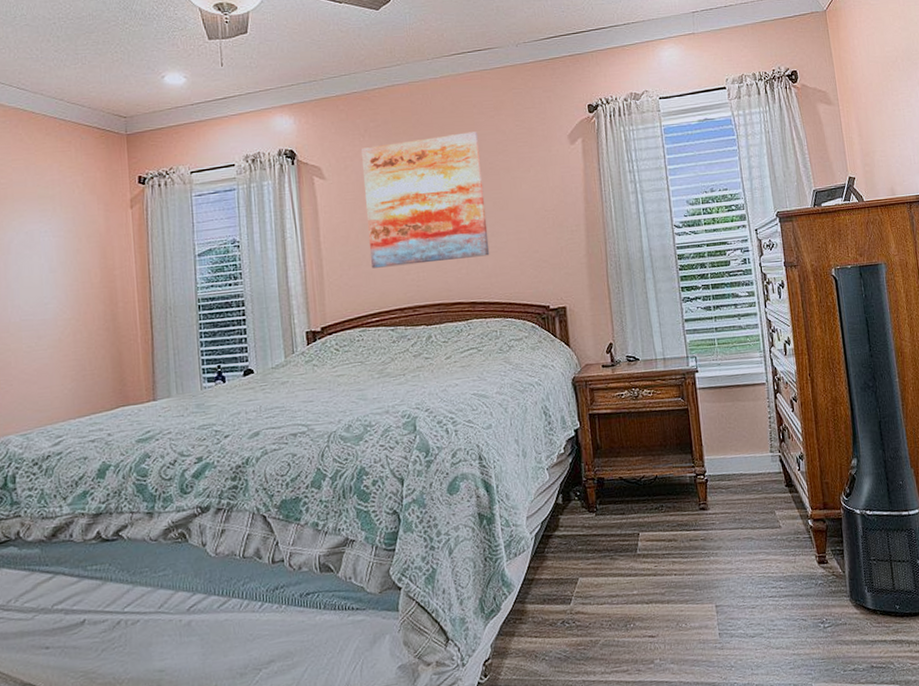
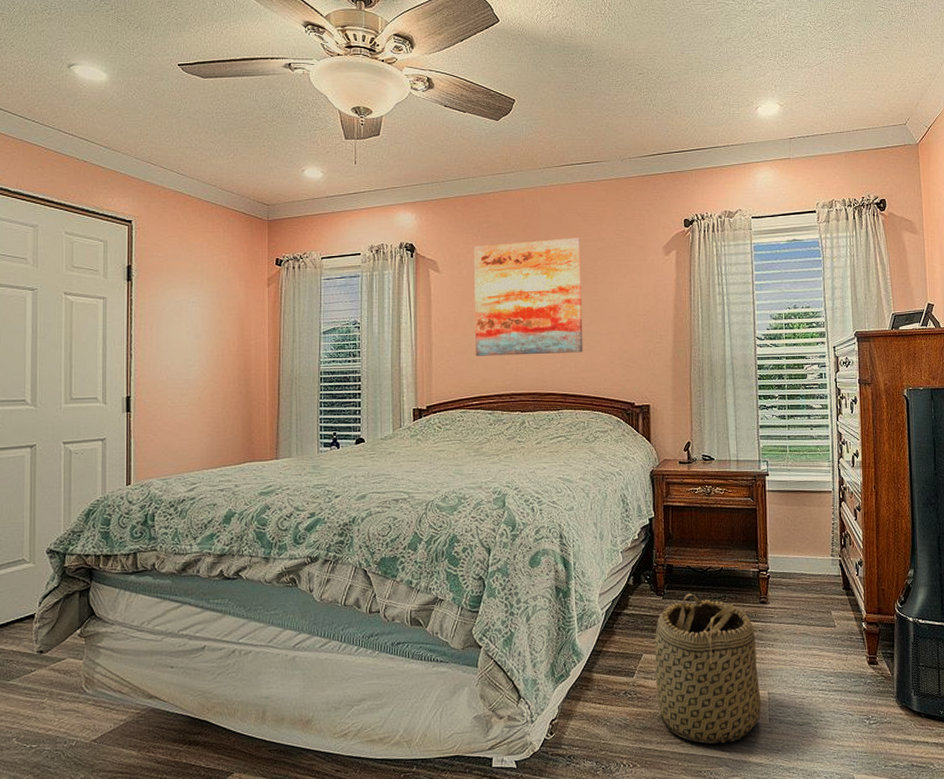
basket: none [590,506,710,668] -> present [654,593,762,744]

